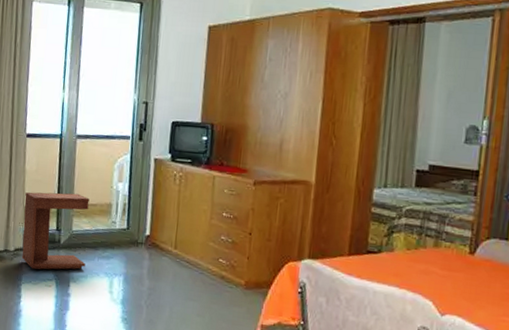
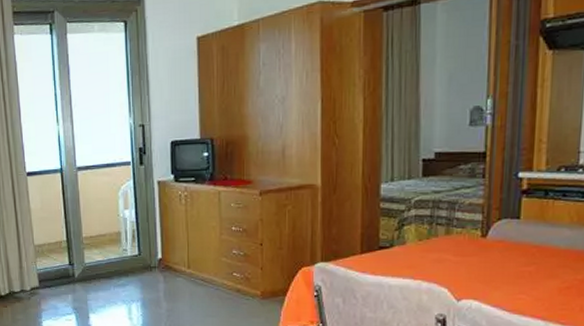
side table: present [21,192,90,270] -> none [34,226,102,306]

